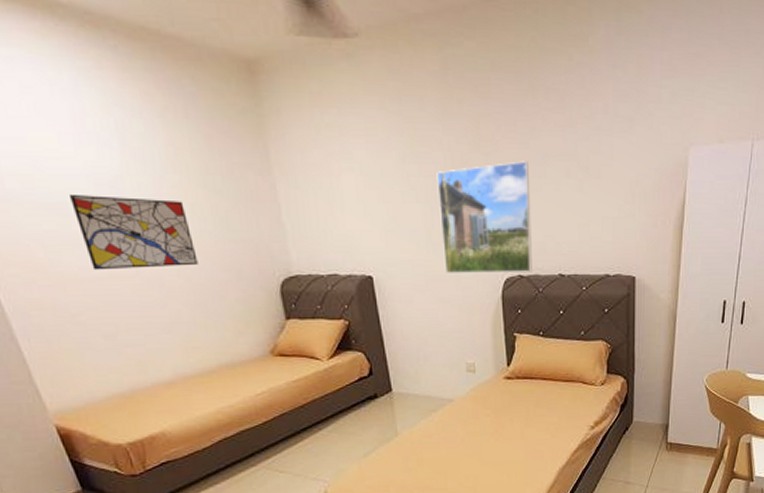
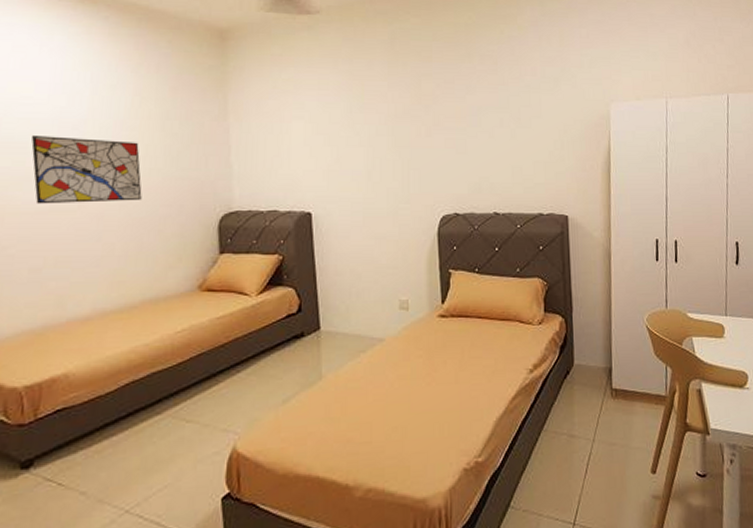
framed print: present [436,161,532,273] -> none [380,112,468,210]

